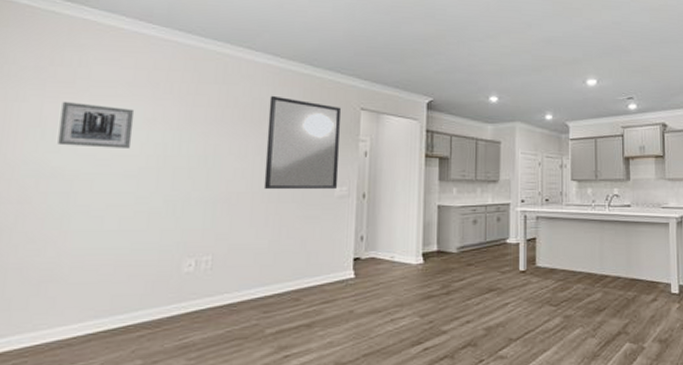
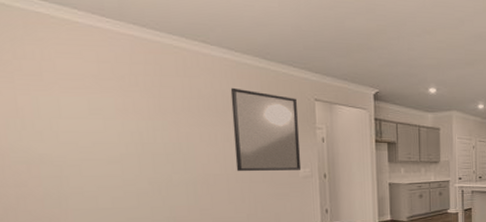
wall art: present [58,102,135,148] -> none [34,94,109,137]

